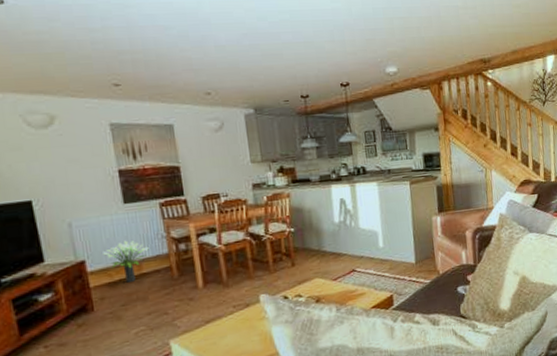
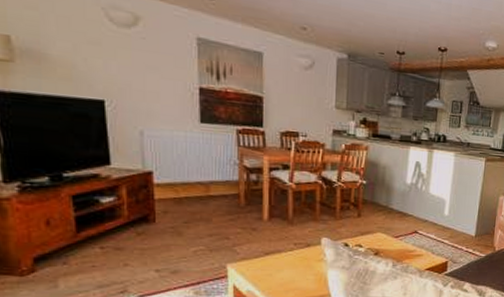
potted plant: present [103,240,149,283] -> none [172,159,220,202]

